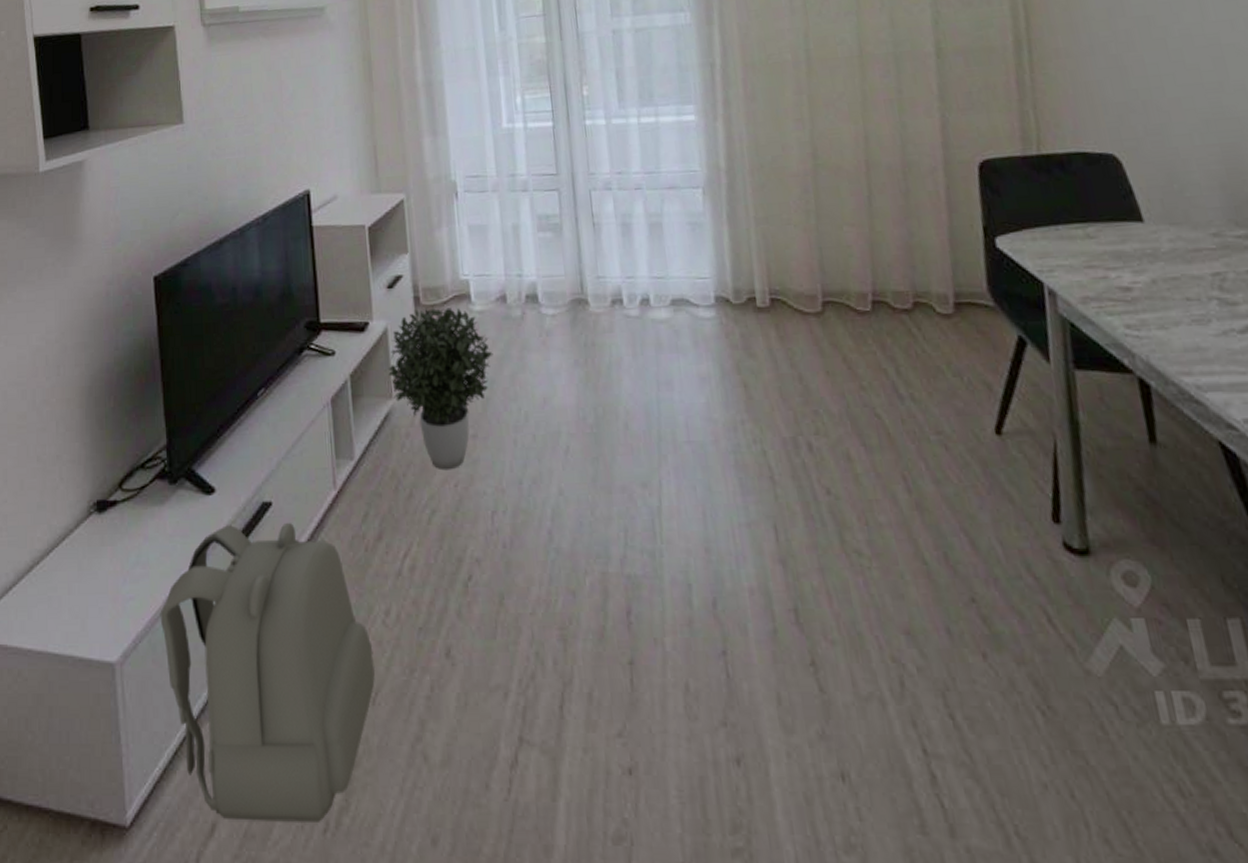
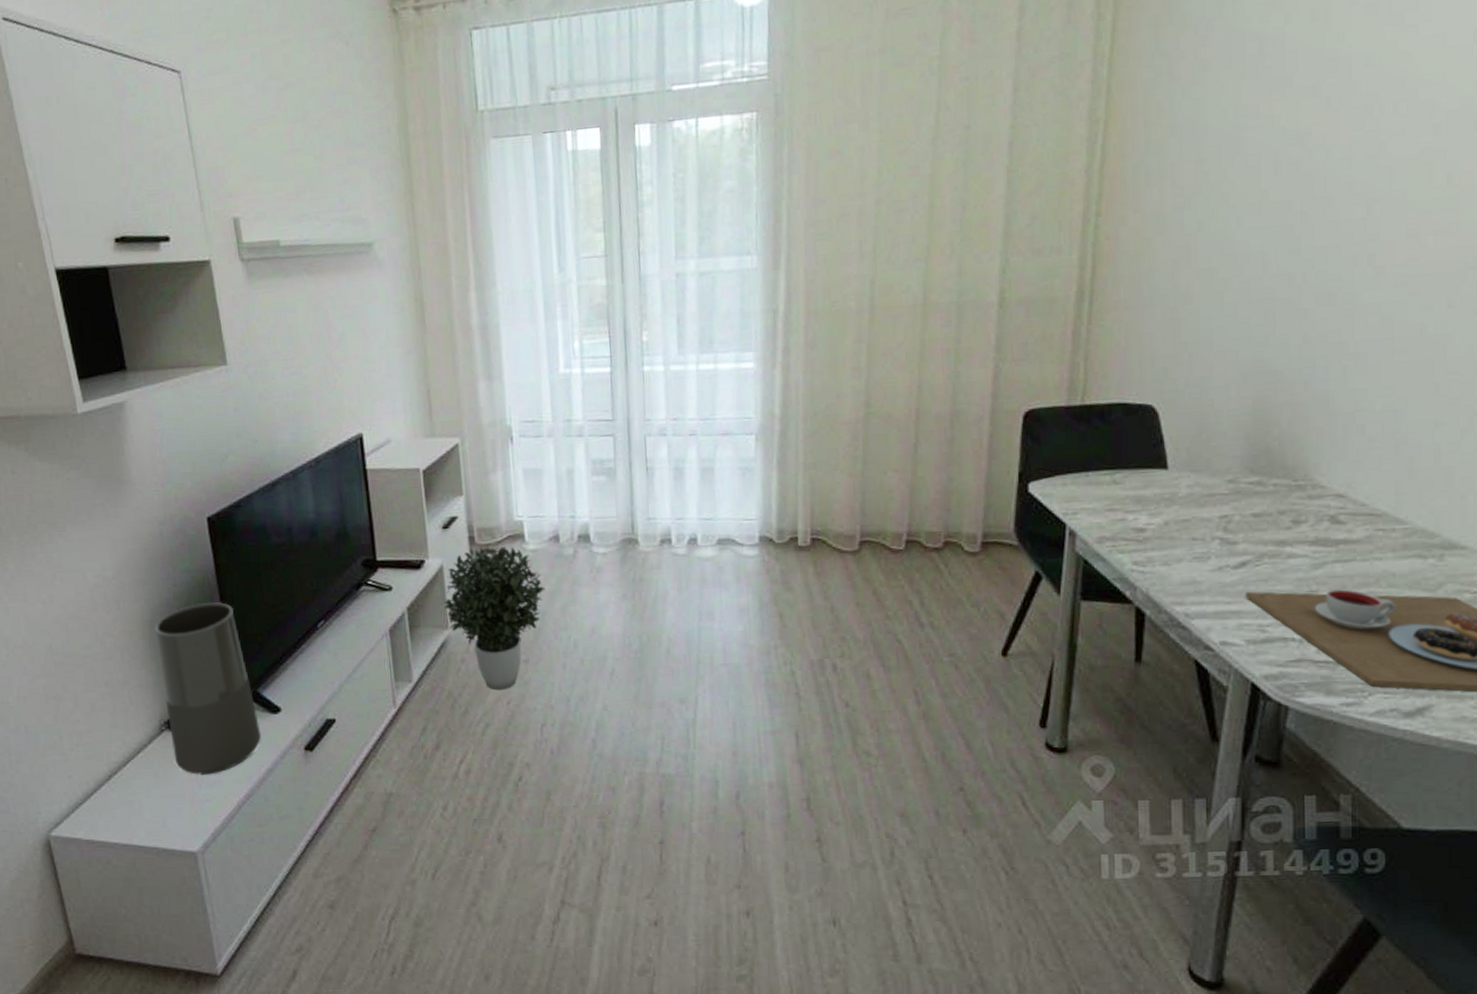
vase: none [92,367,193,567] -> present [154,602,262,775]
backpack: present [160,523,376,822] -> none [235,736,435,968]

